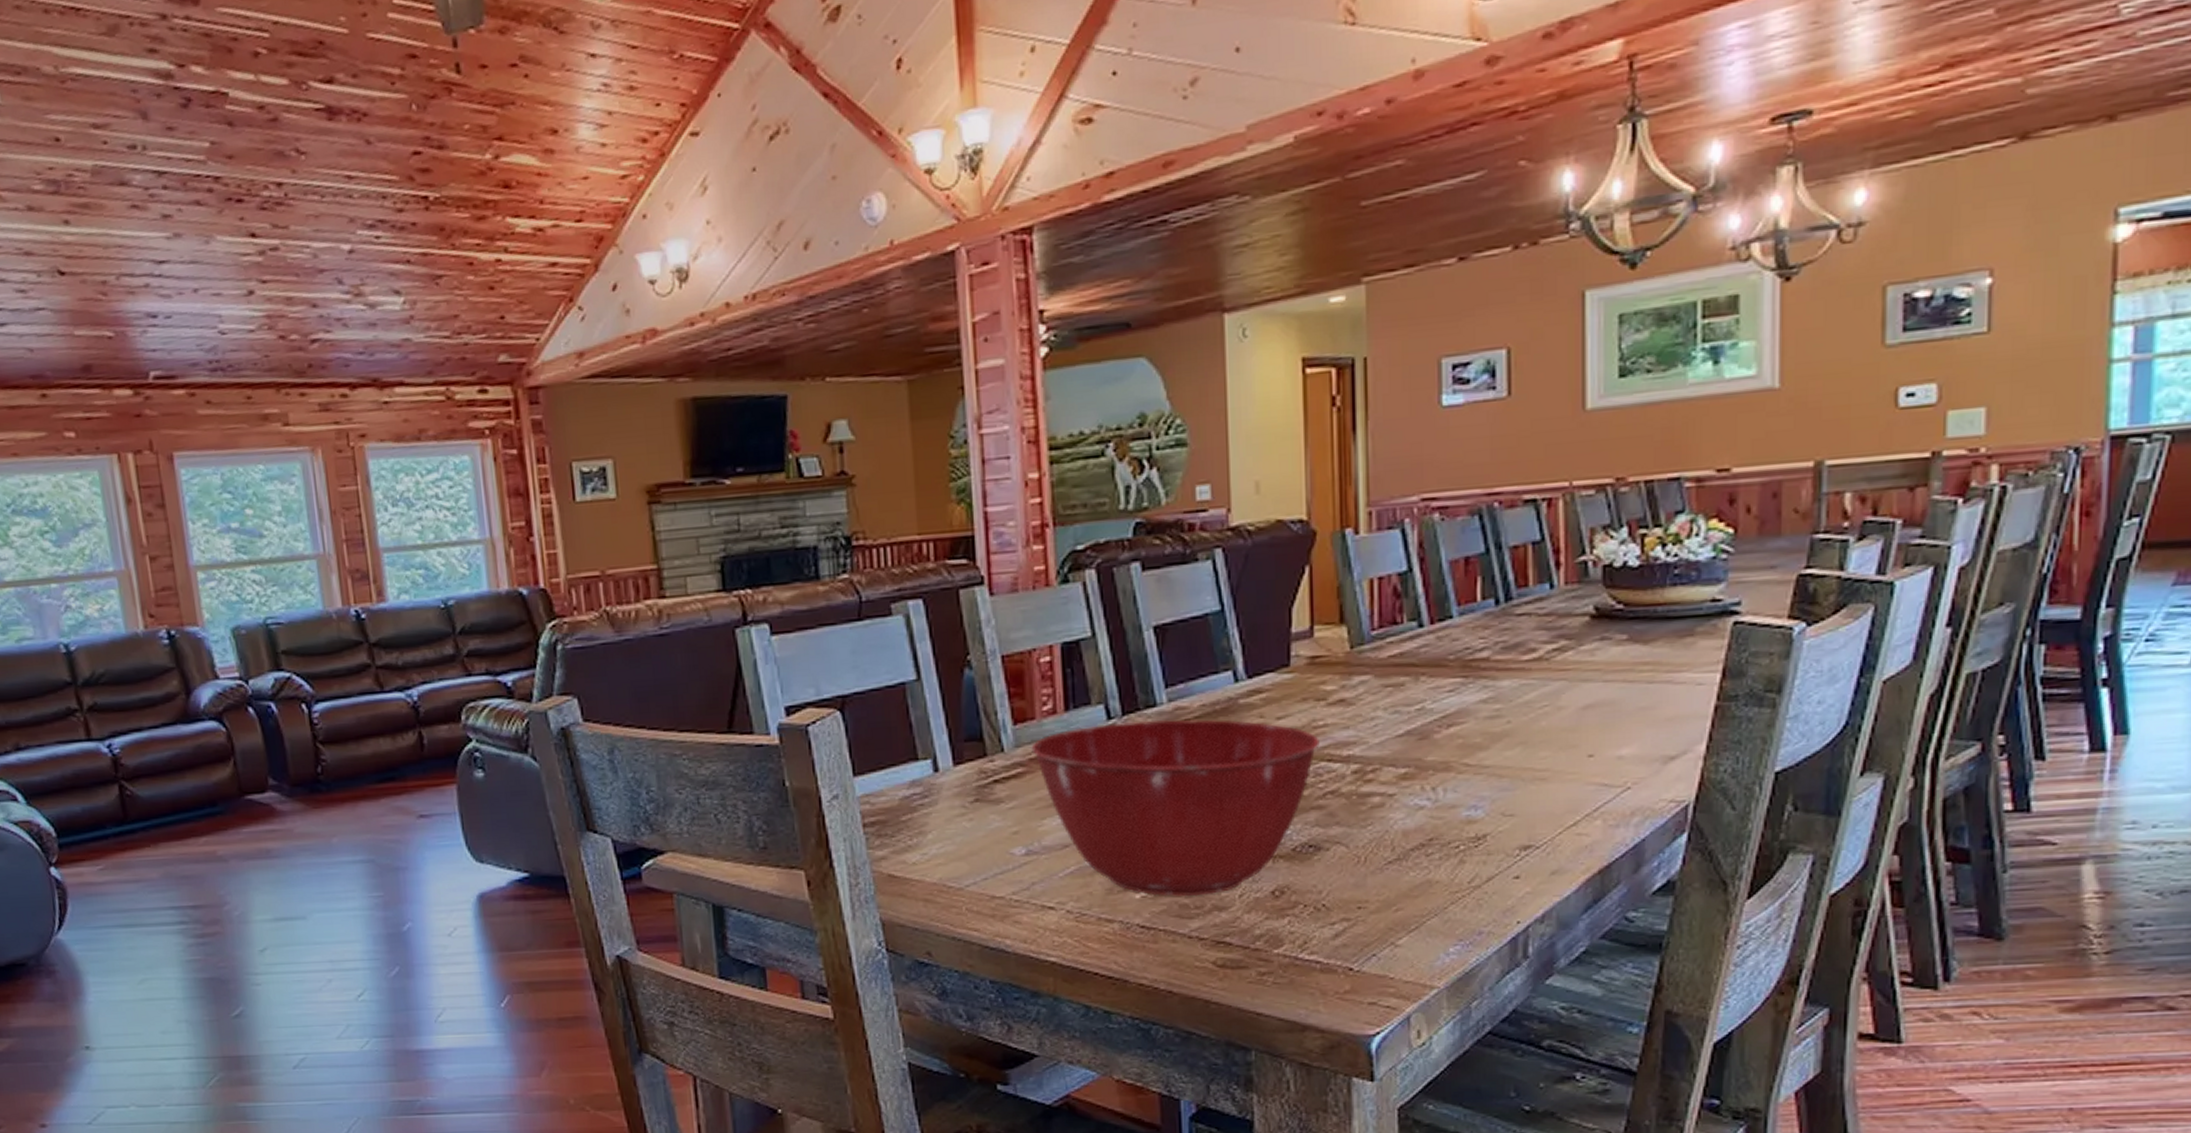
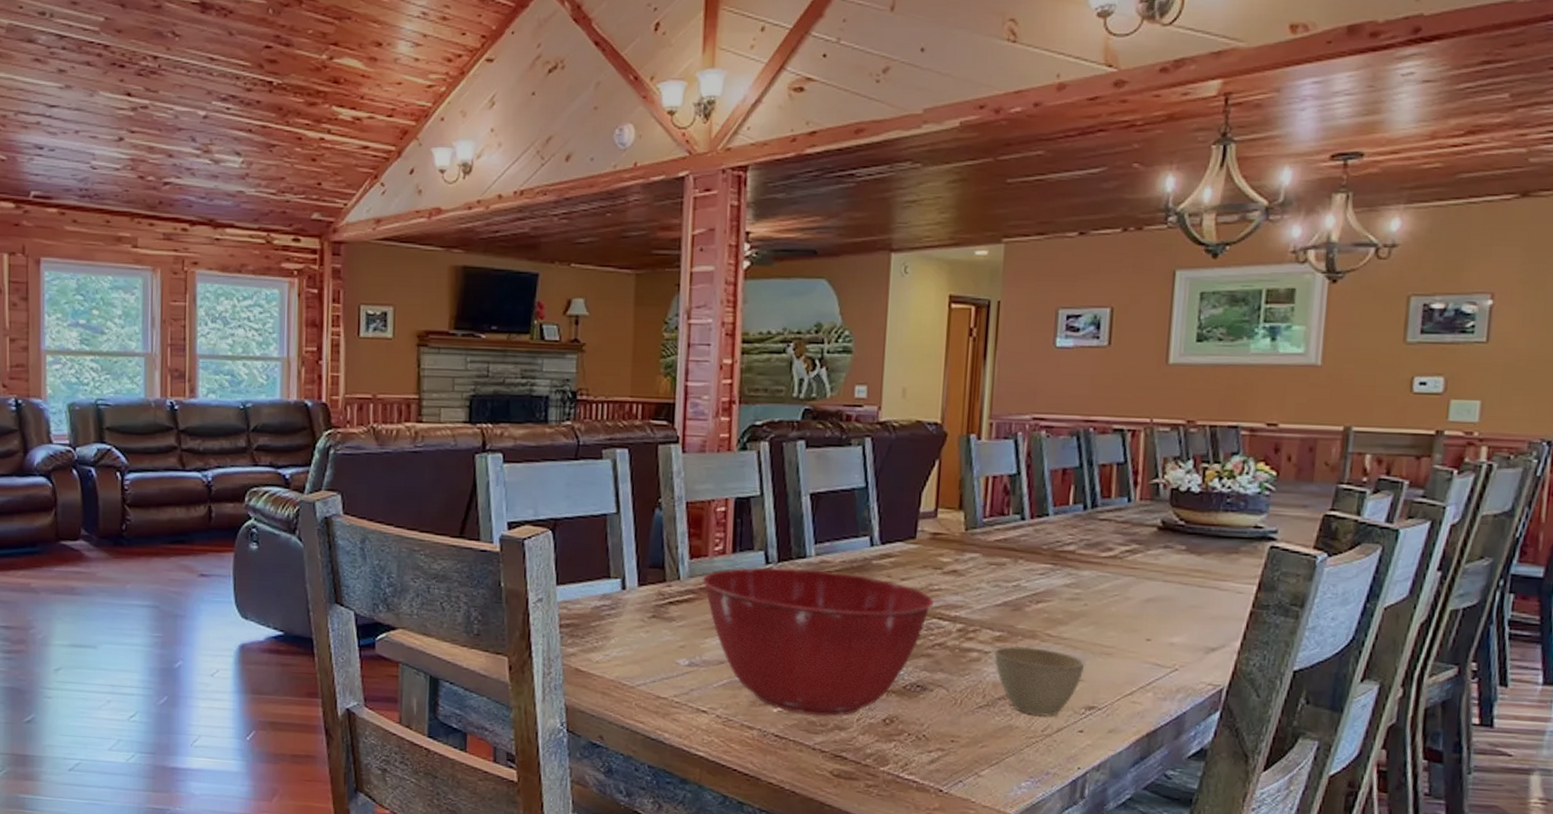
cup: none [1401,782,1515,865] -> present [994,645,1085,717]

